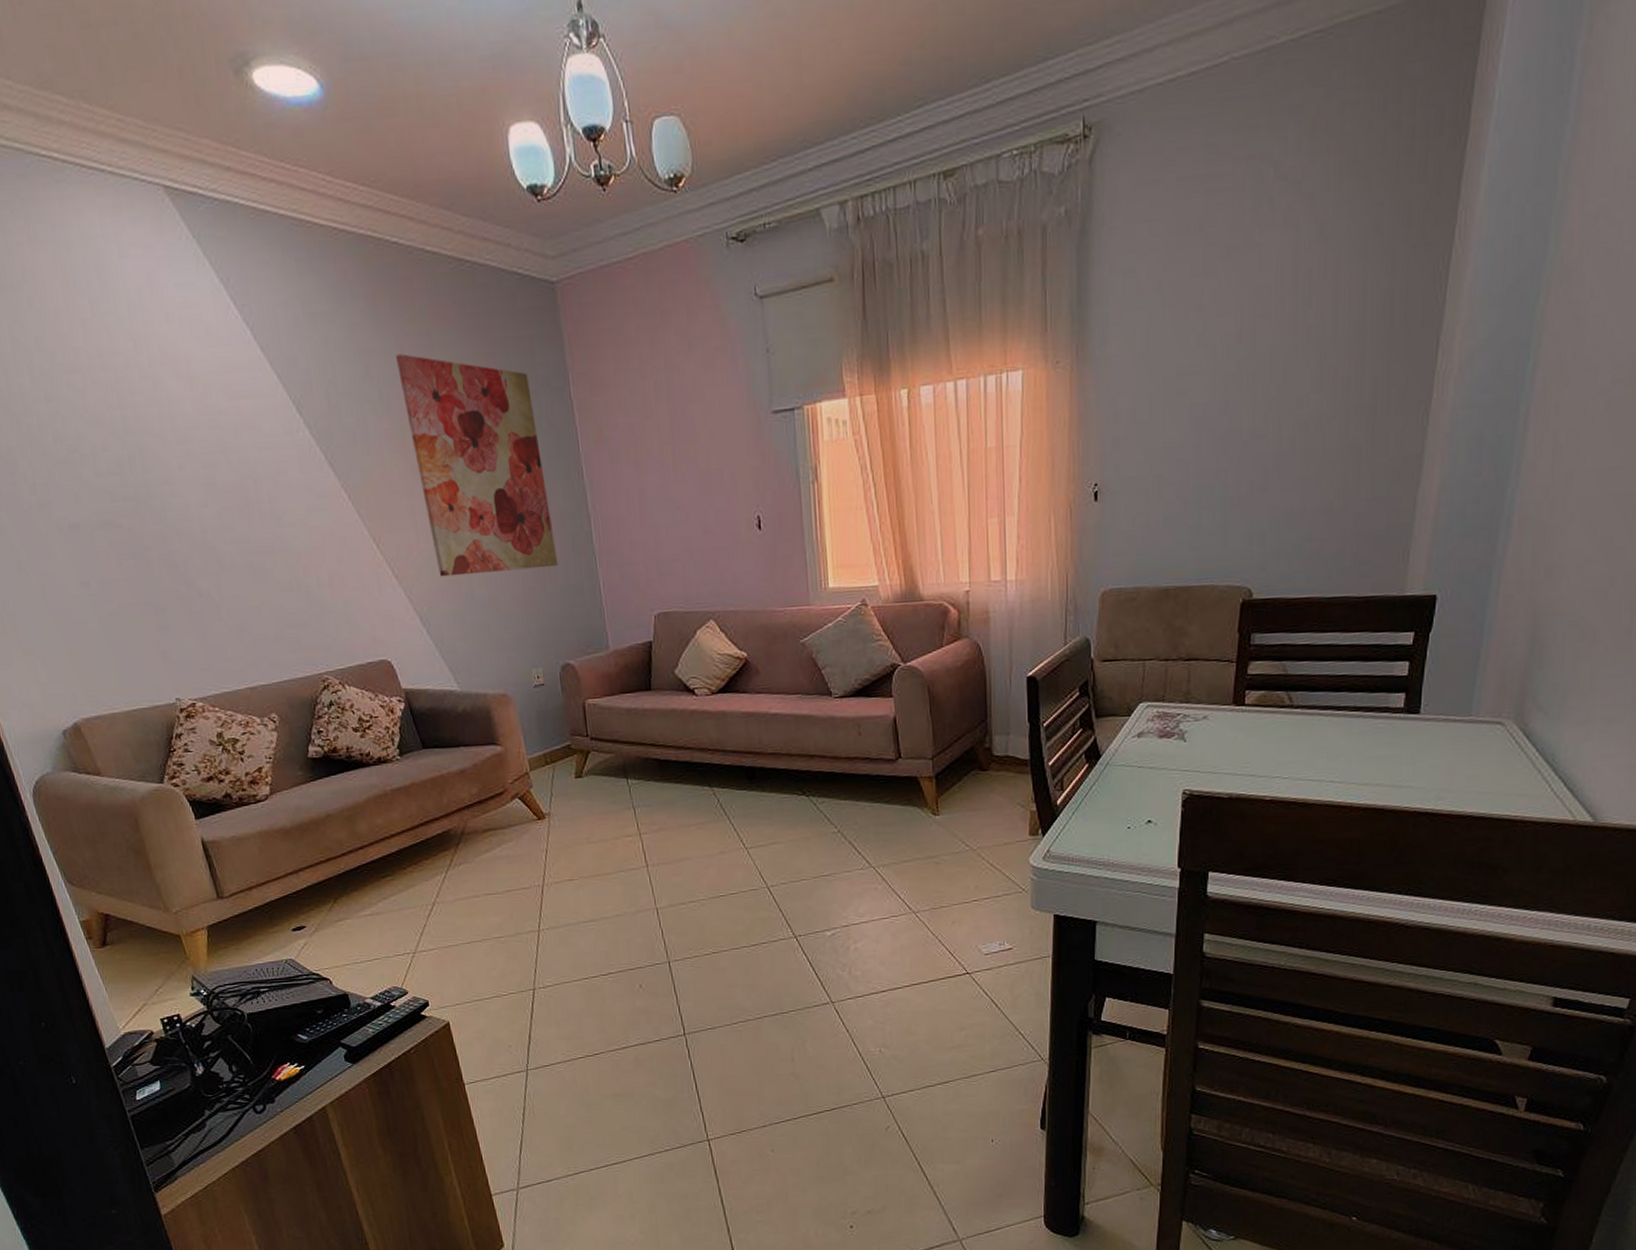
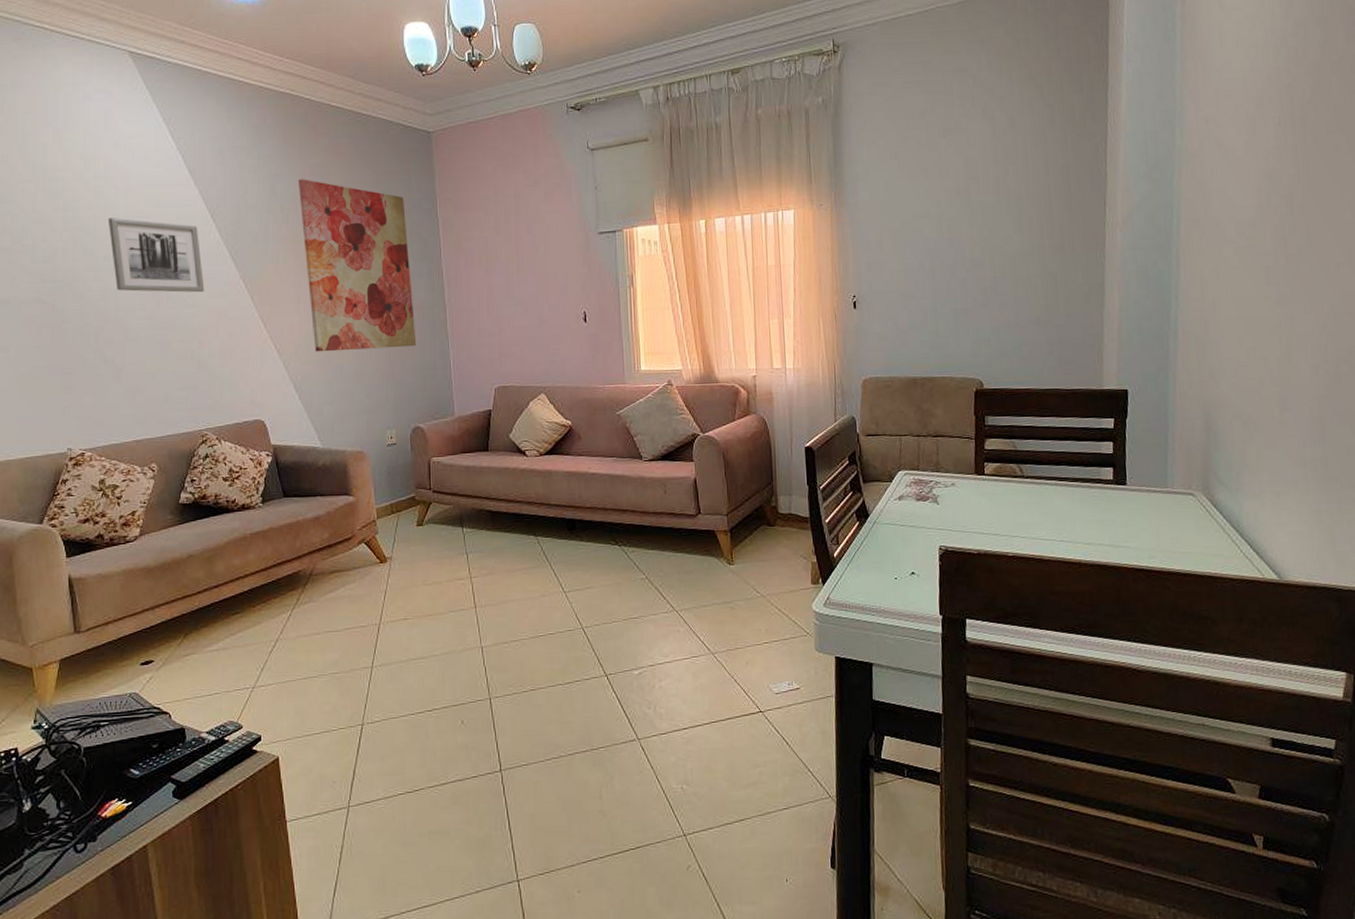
wall art: none [174,415,302,509] -> present [107,217,205,293]

